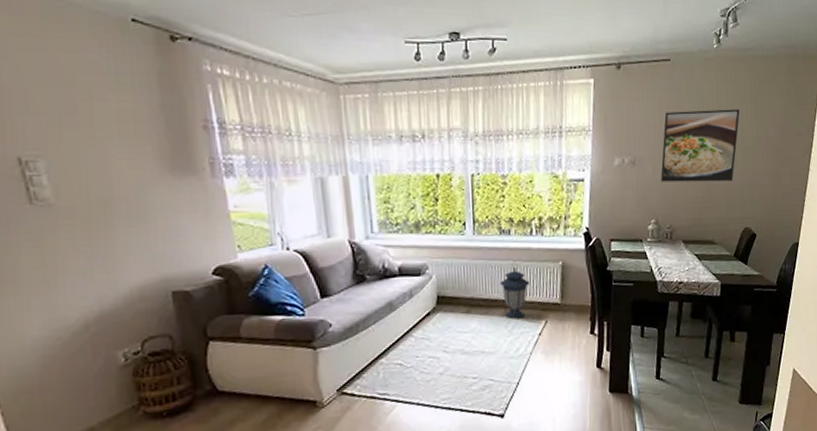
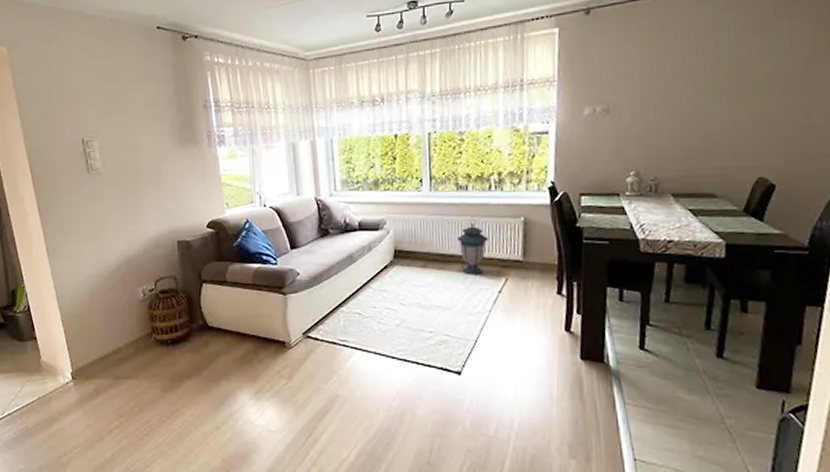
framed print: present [660,109,740,182] -> none [641,41,747,130]

